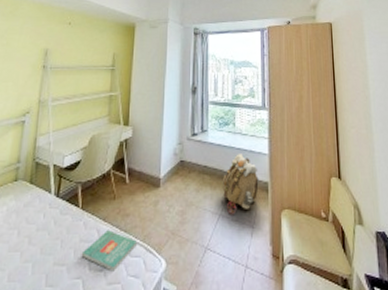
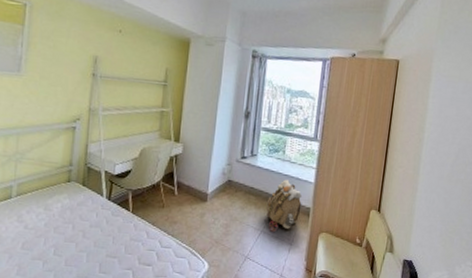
book: present [81,230,138,272] -> none [131,233,184,267]

